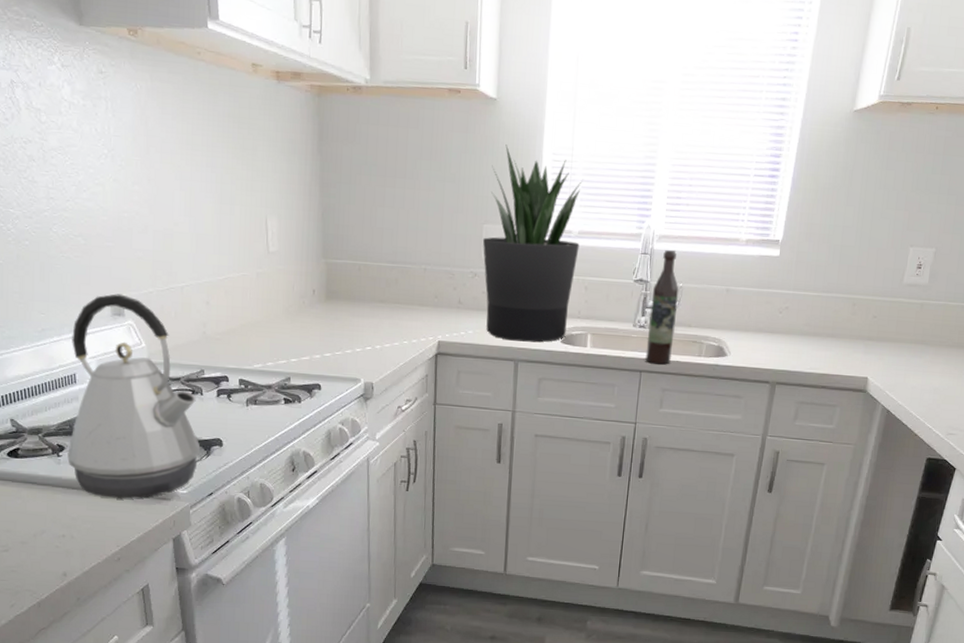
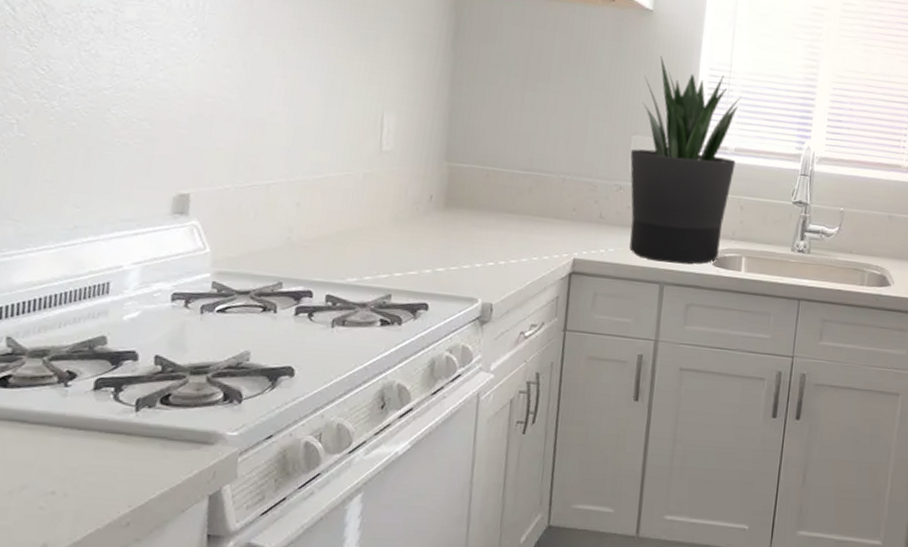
kettle: present [67,294,201,499] -> none [78,188,267,444]
wine bottle: present [645,249,679,365] -> none [804,171,840,293]

